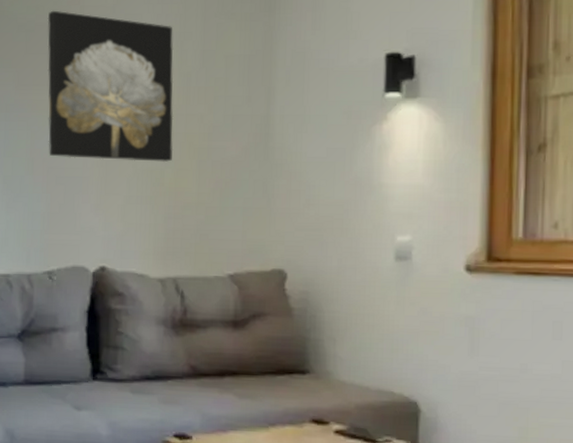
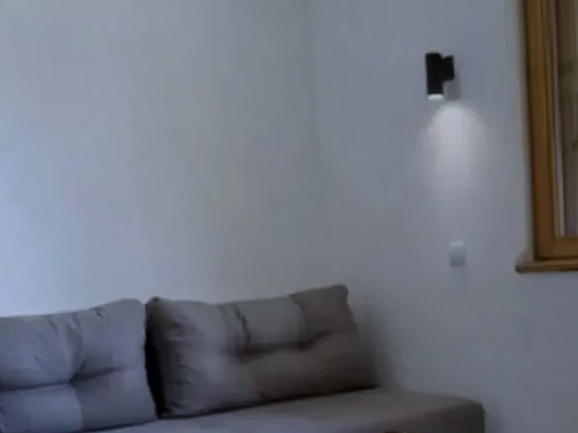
wall art: present [47,10,174,163] -> none [59,10,218,180]

